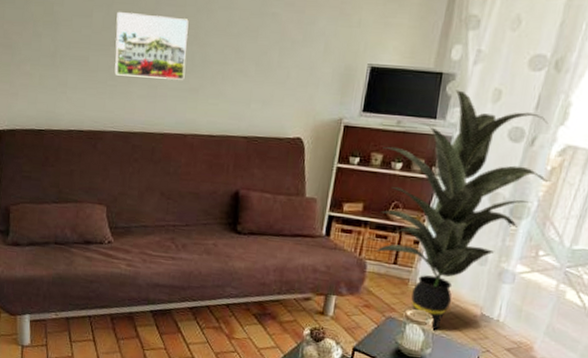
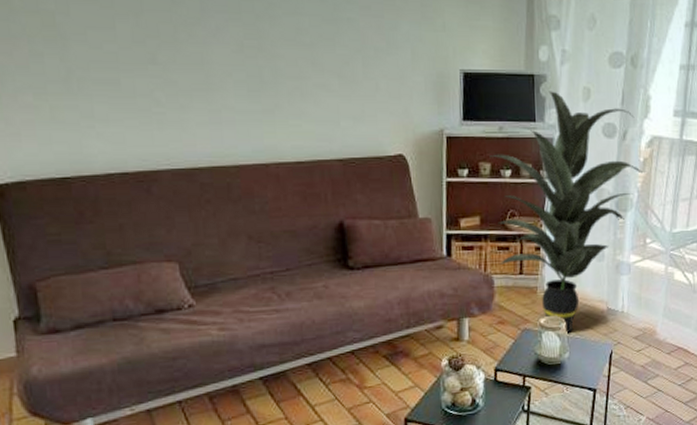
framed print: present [114,11,189,80] -> none [150,20,254,100]

